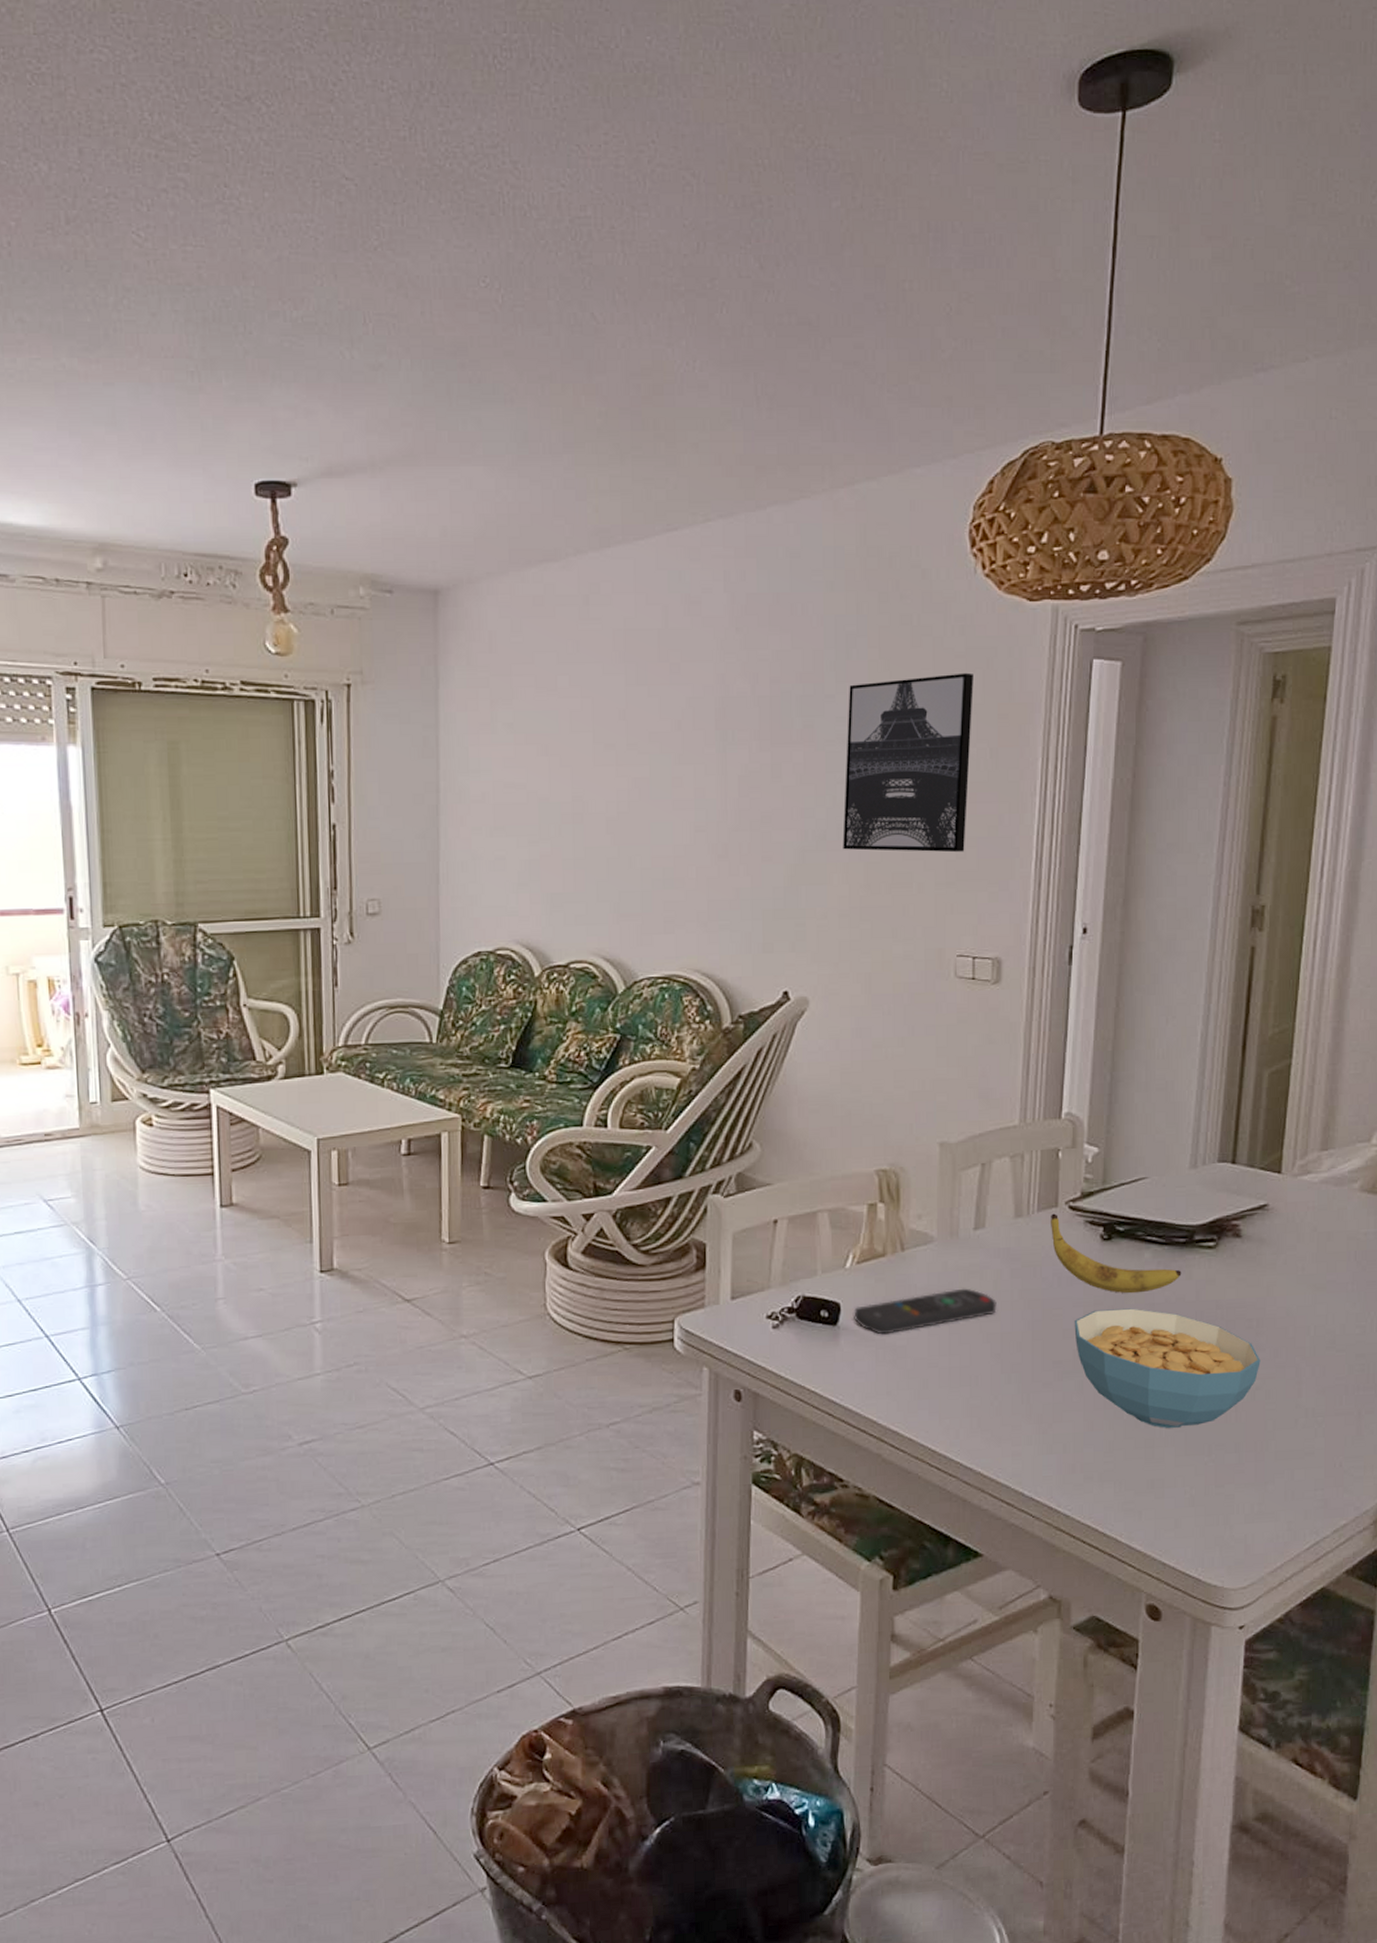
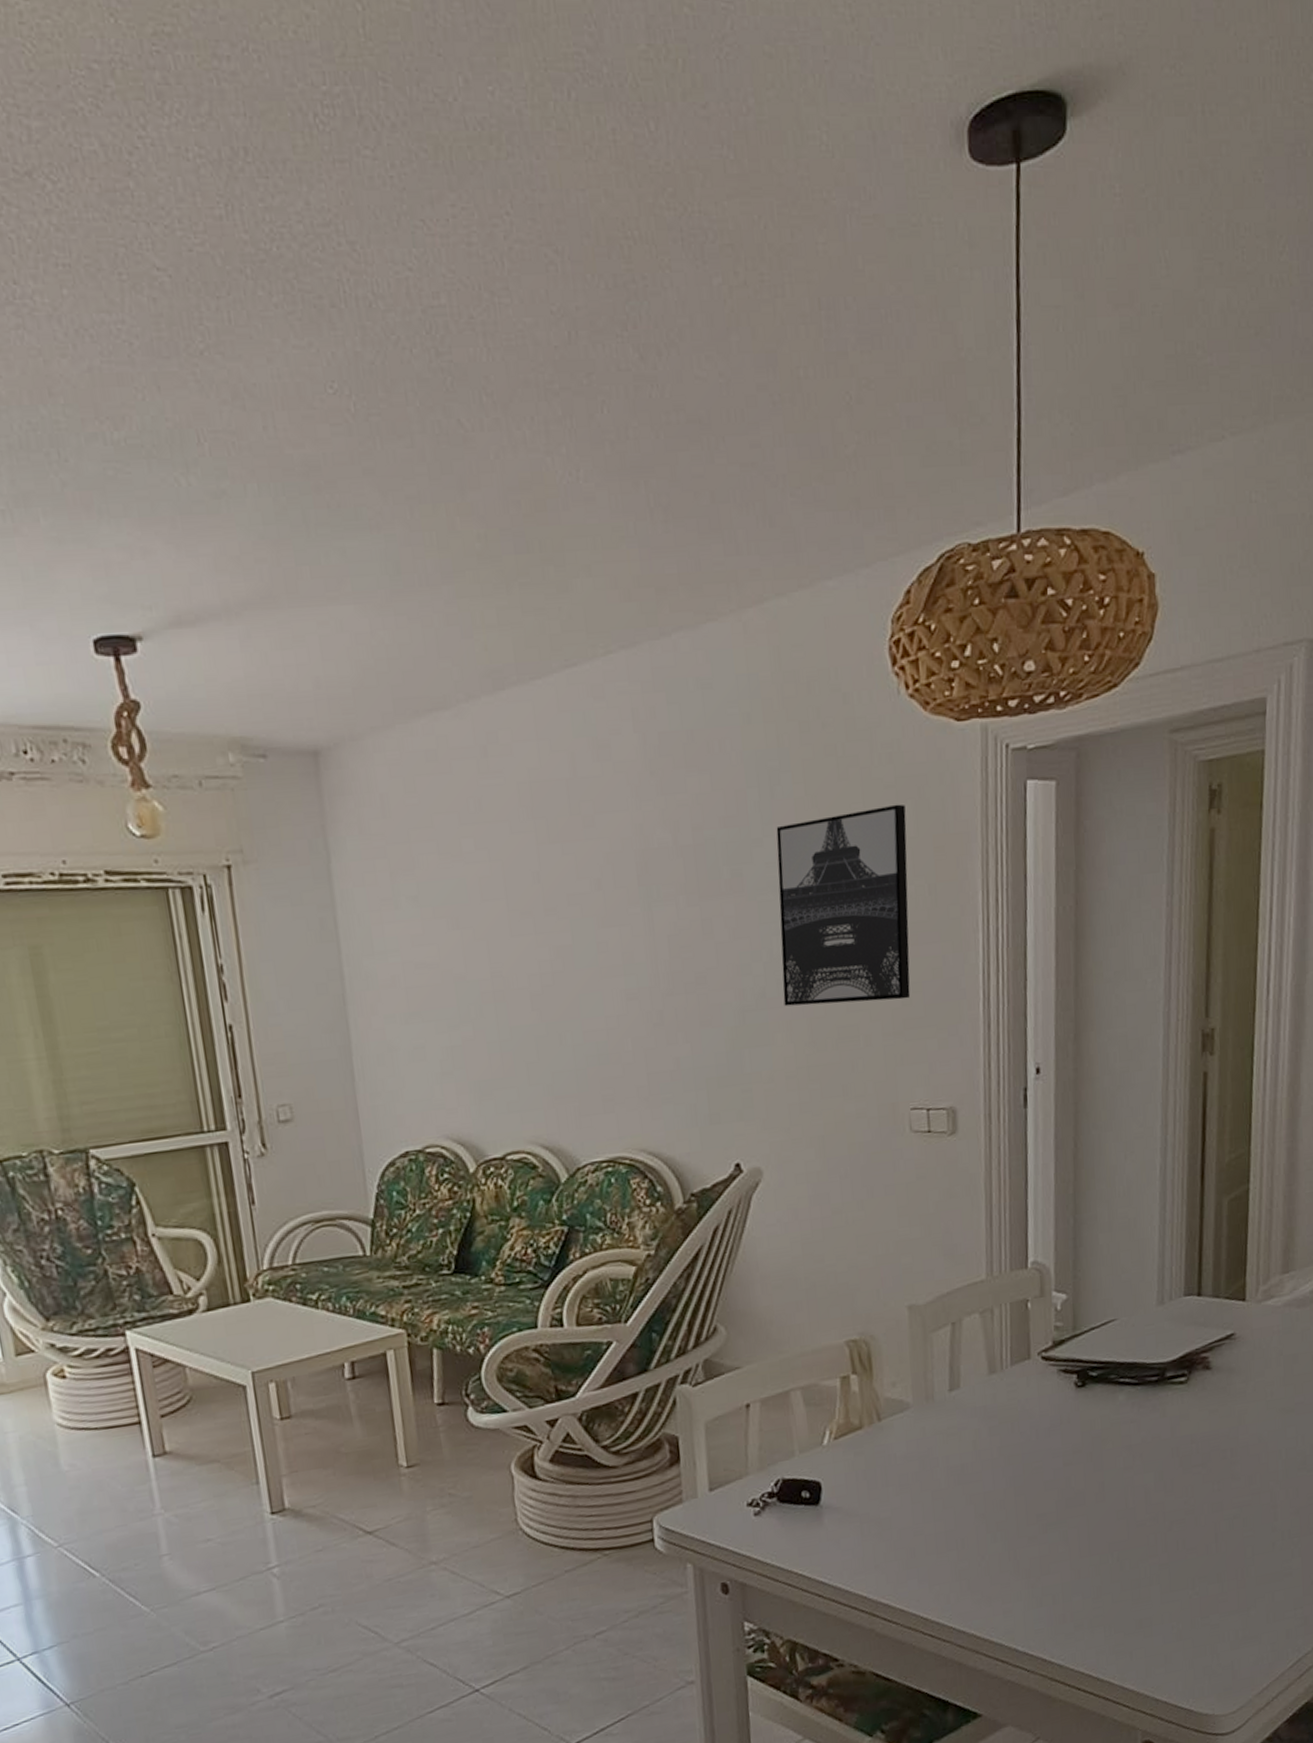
remote control: present [854,1288,997,1335] -> none [835,1451,978,1509]
banana: present [1051,1213,1182,1294] -> none [1024,1365,1156,1439]
cereal bowl: present [1074,1308,1261,1428] -> none [1055,1452,1237,1568]

